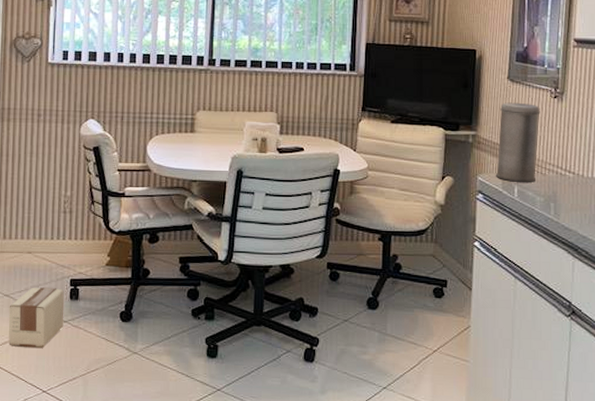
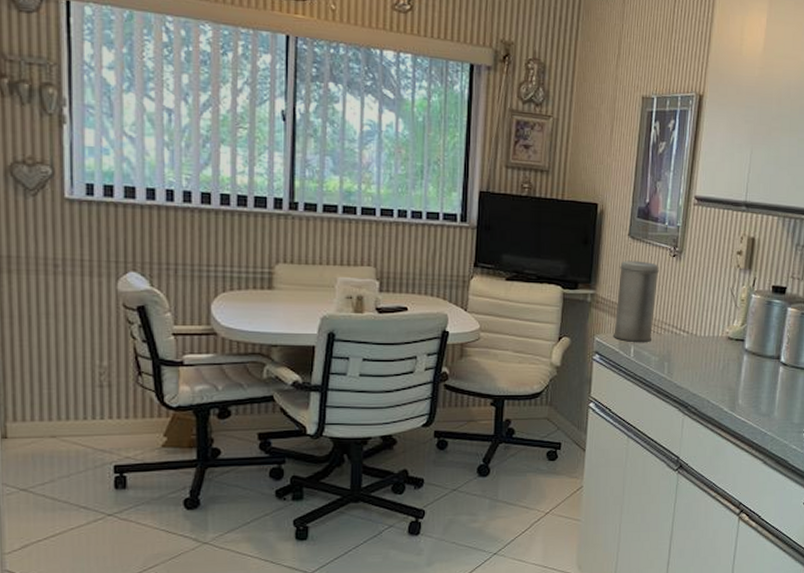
box: present [8,287,64,348] -> none [28,477,108,550]

